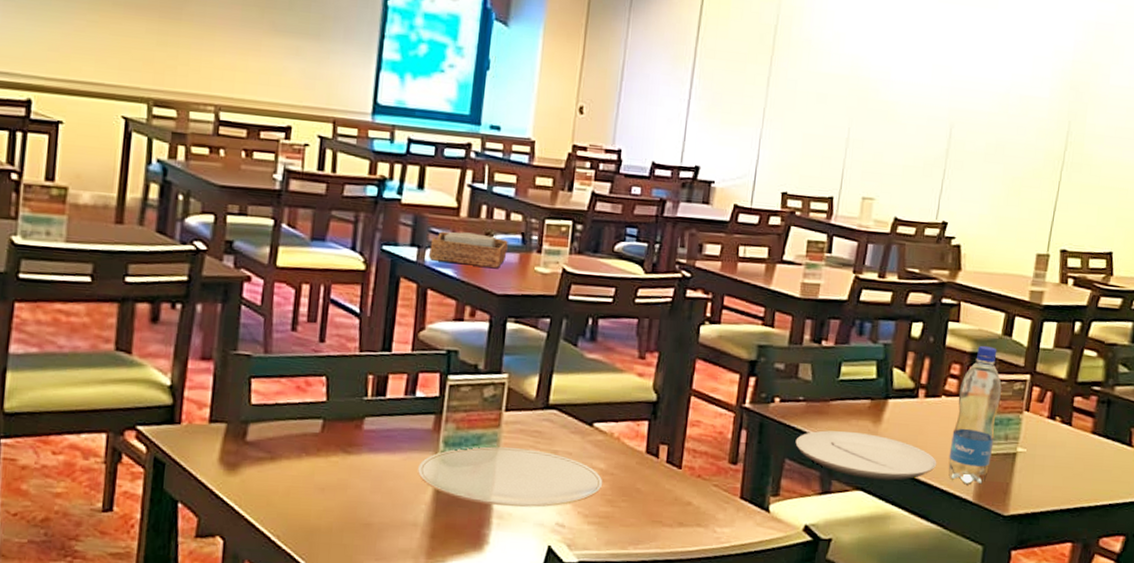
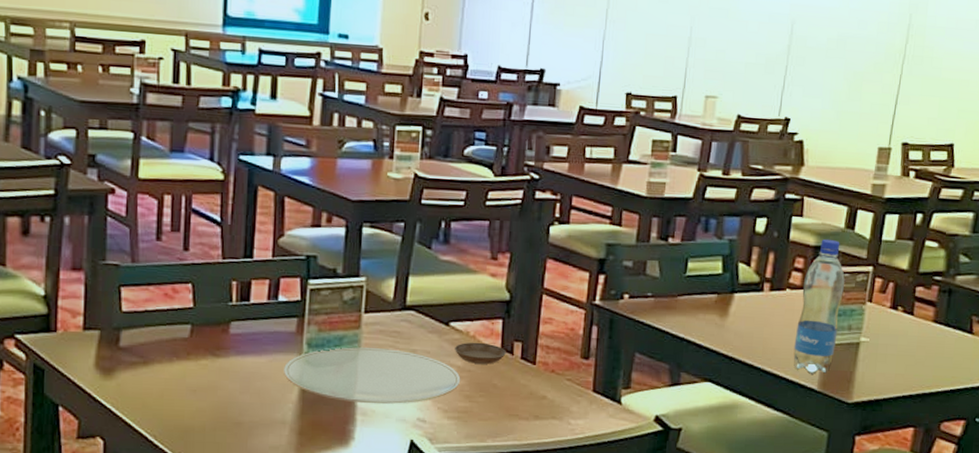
napkin holder: present [429,231,508,269] -> none [285,140,361,176]
saucer: none [598,444,651,468] -> present [455,342,506,364]
plate: present [795,430,937,481] -> none [645,325,783,372]

